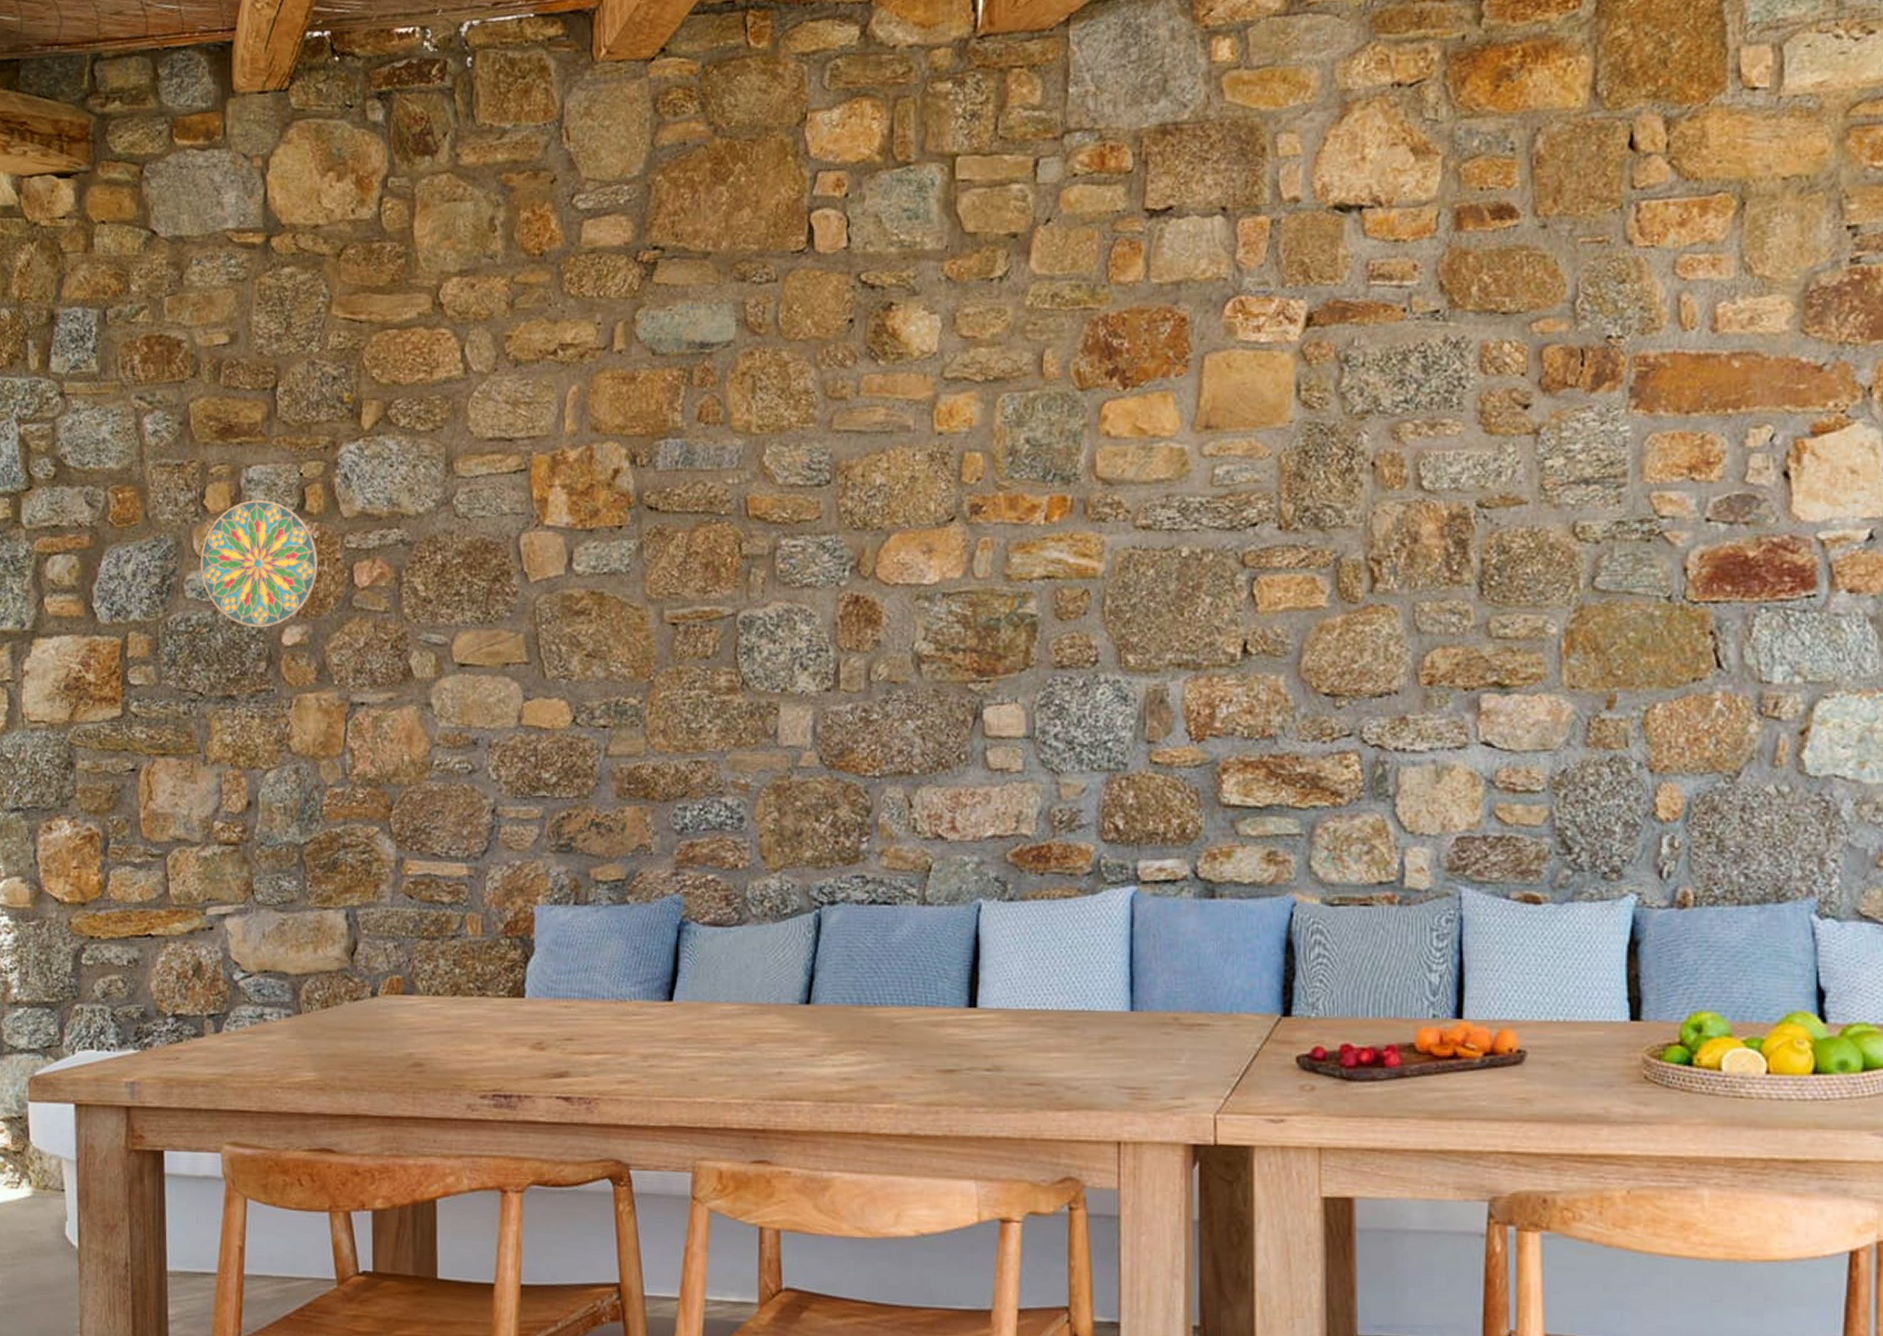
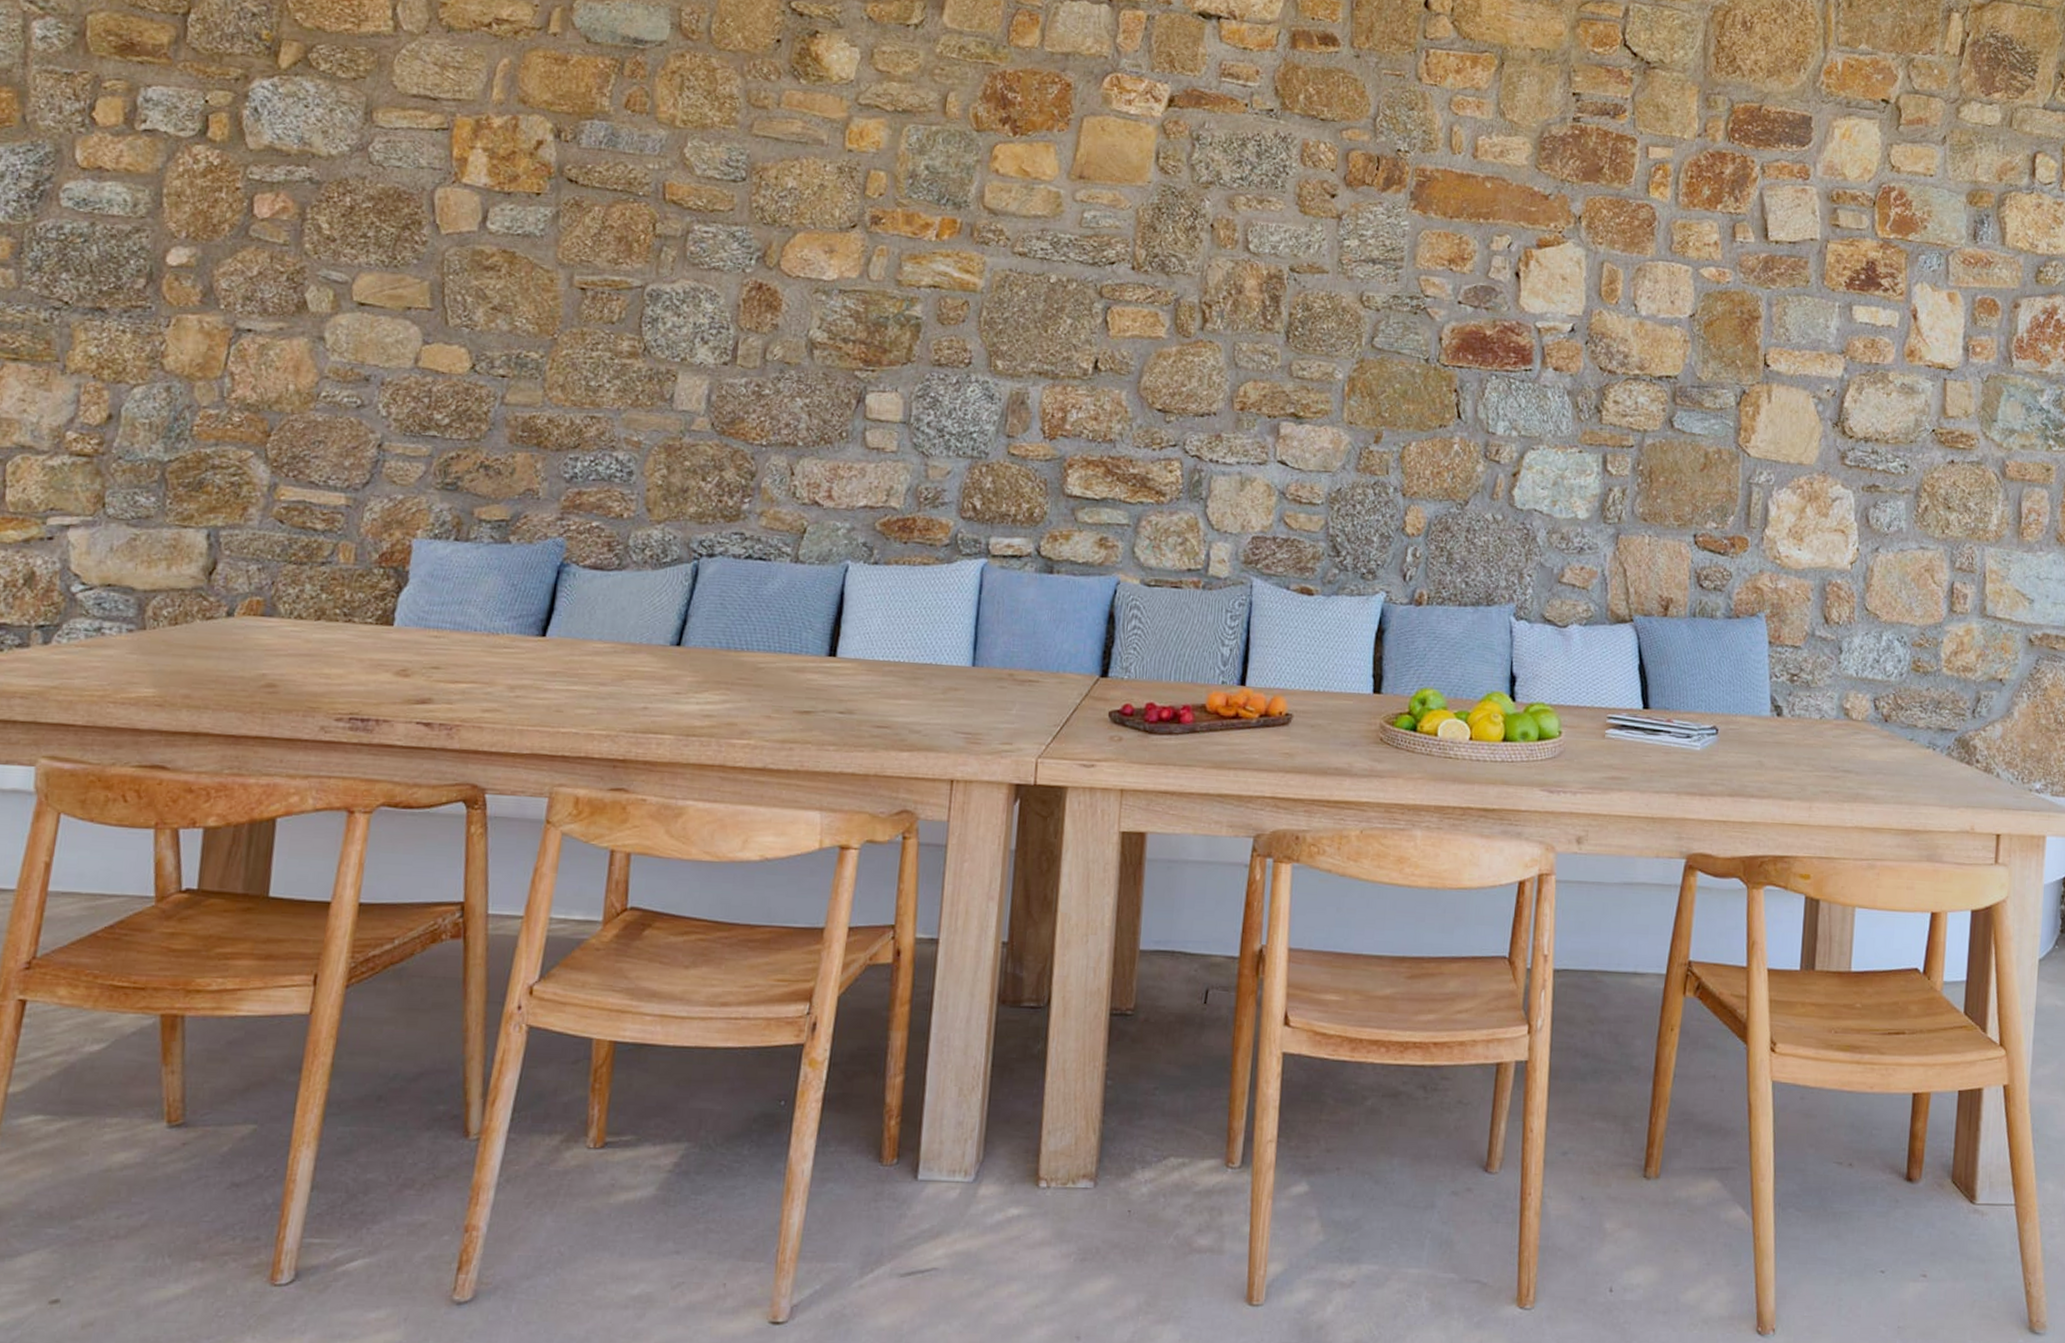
decorative plate: present [201,499,318,628] -> none [80,119,216,245]

